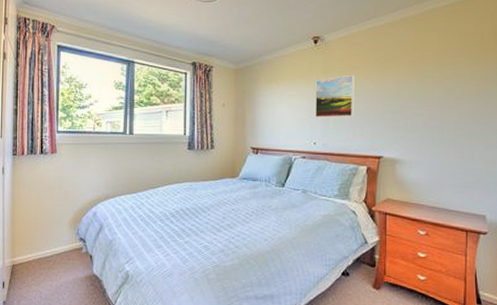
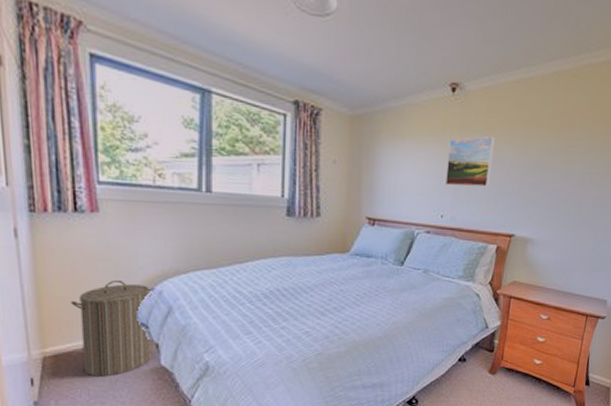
laundry hamper: none [33,203,92,282] -> present [70,279,156,377]

